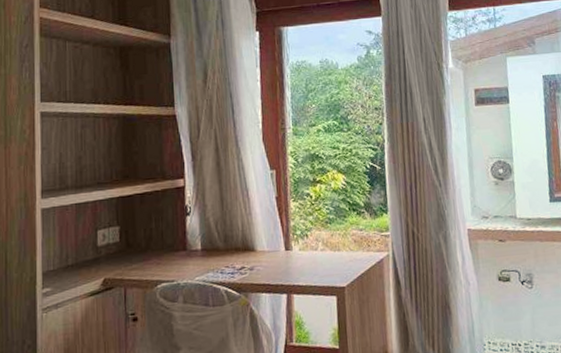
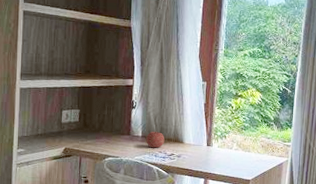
fruit: none [207,239,232,263] -> present [146,130,165,148]

